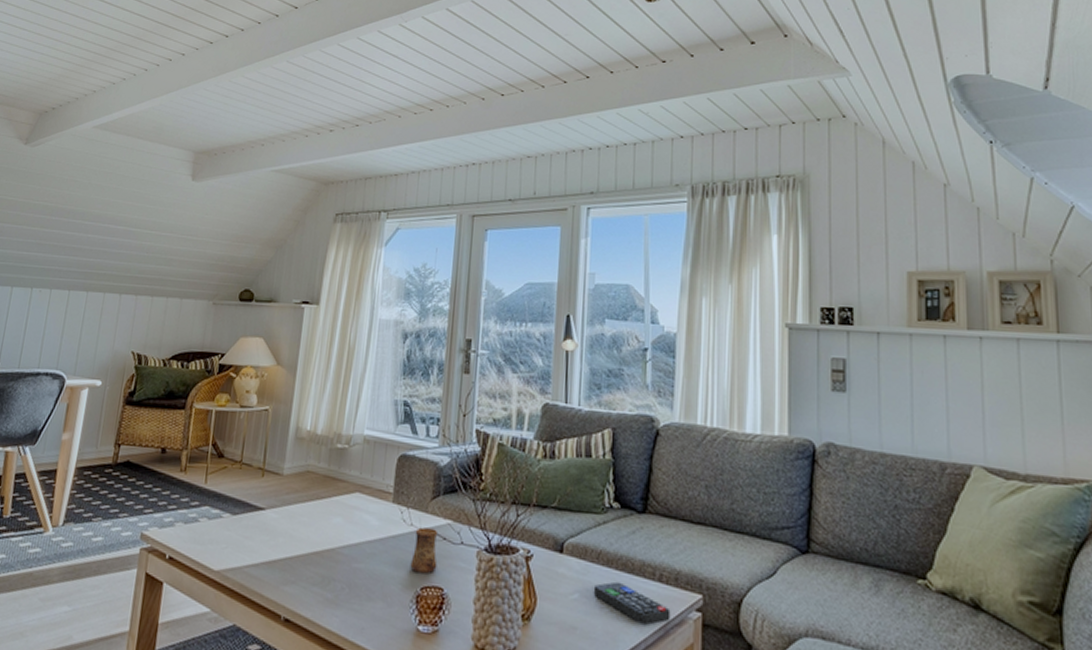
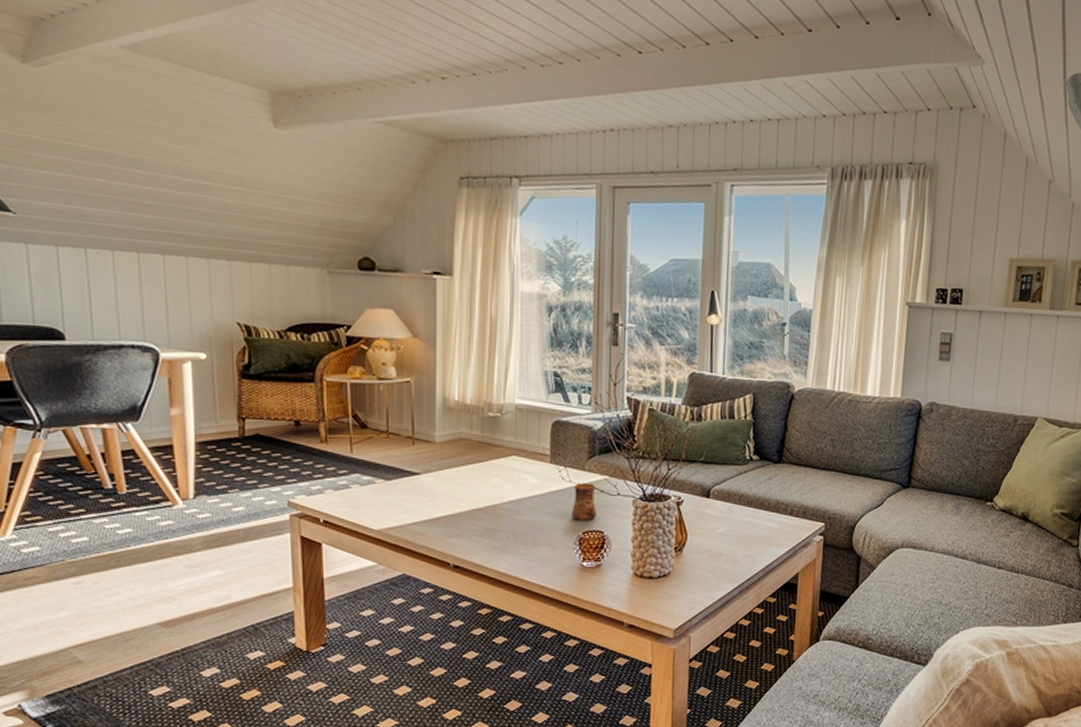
remote control: present [593,581,671,625] -> none [735,517,799,548]

